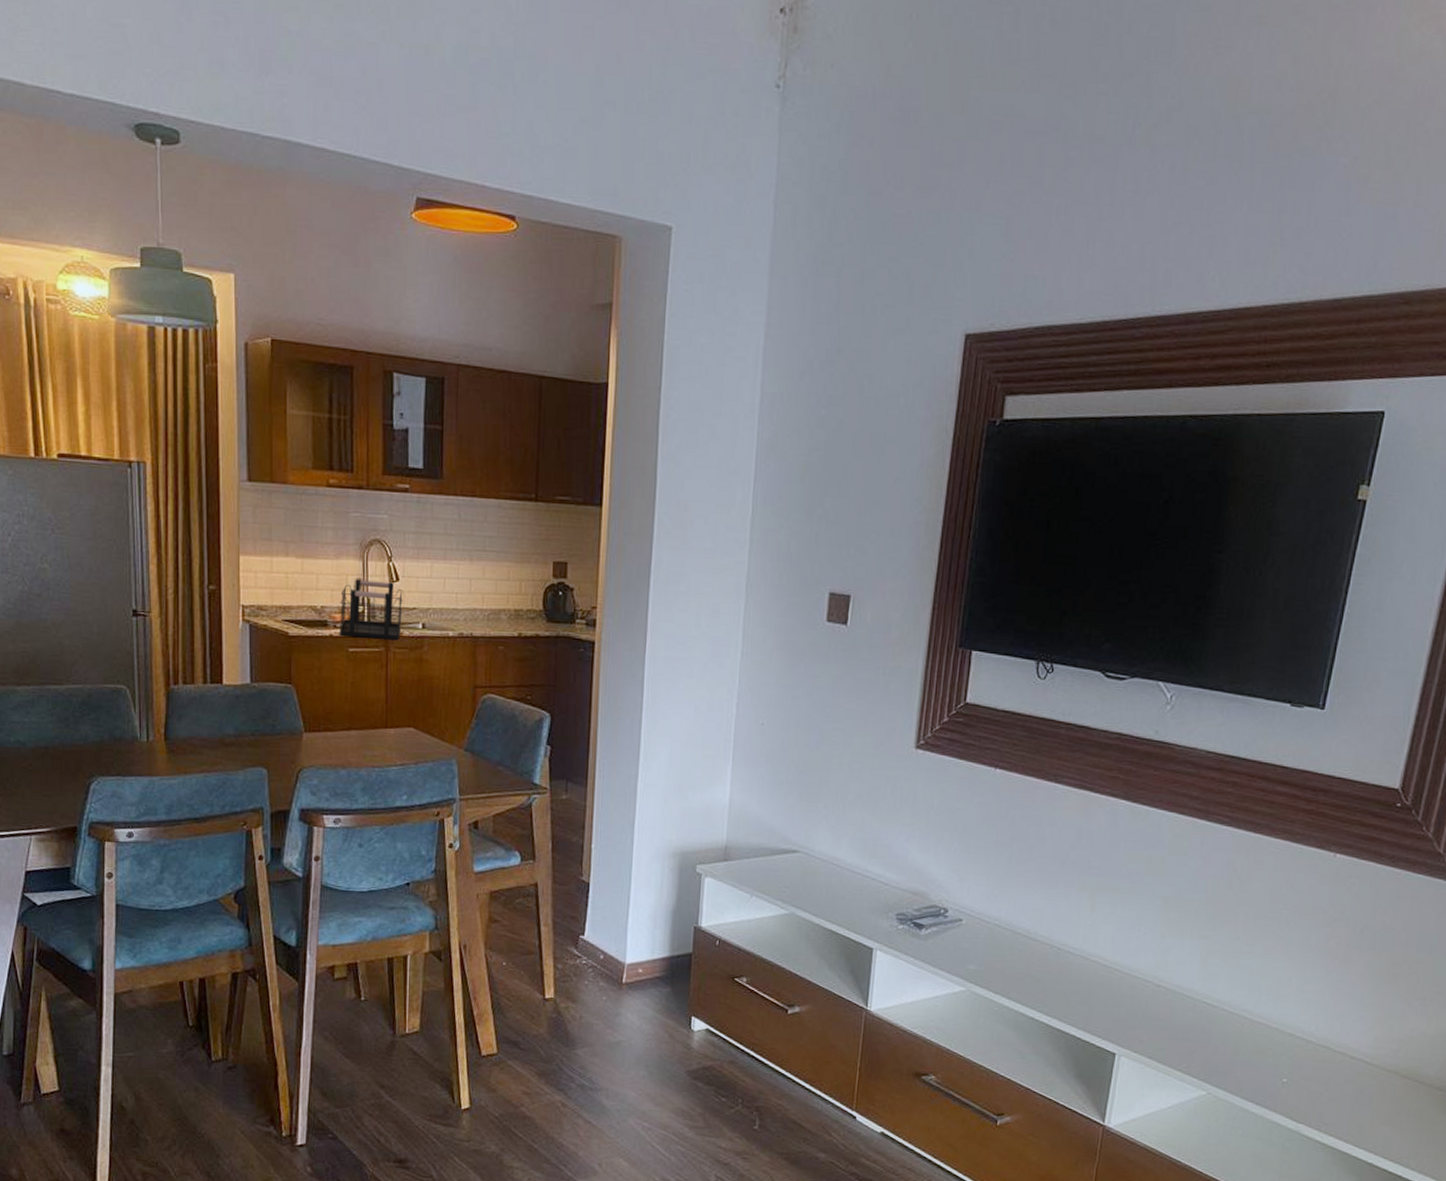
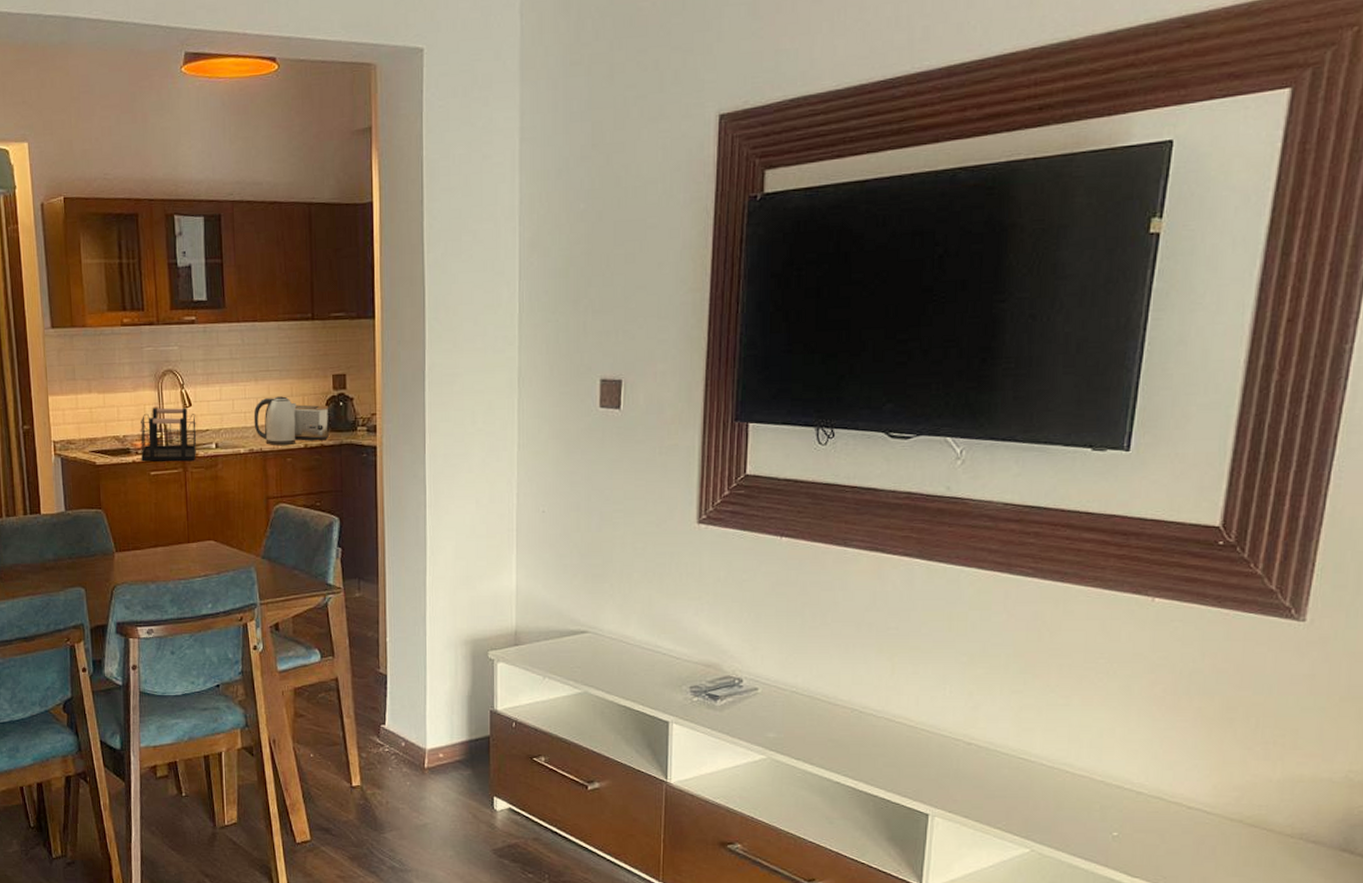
kettle: none [465,579,513,633] -> present [253,396,297,446]
toaster: none [509,590,551,631] -> present [294,404,333,441]

